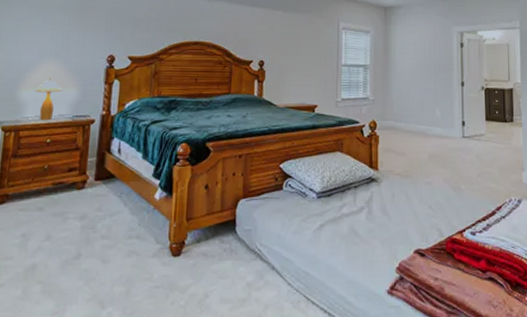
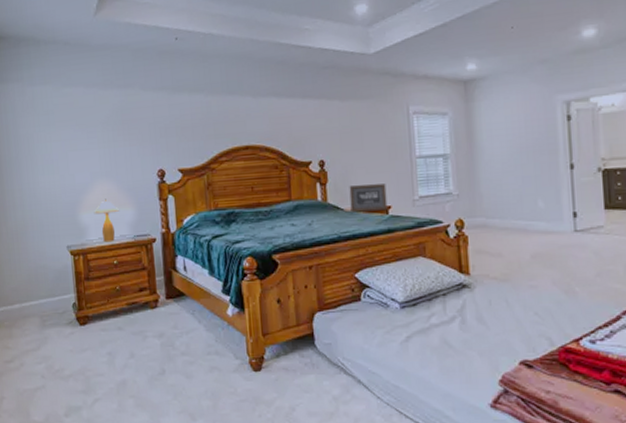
picture frame: none [282,85,315,109] -> present [349,184,388,213]

